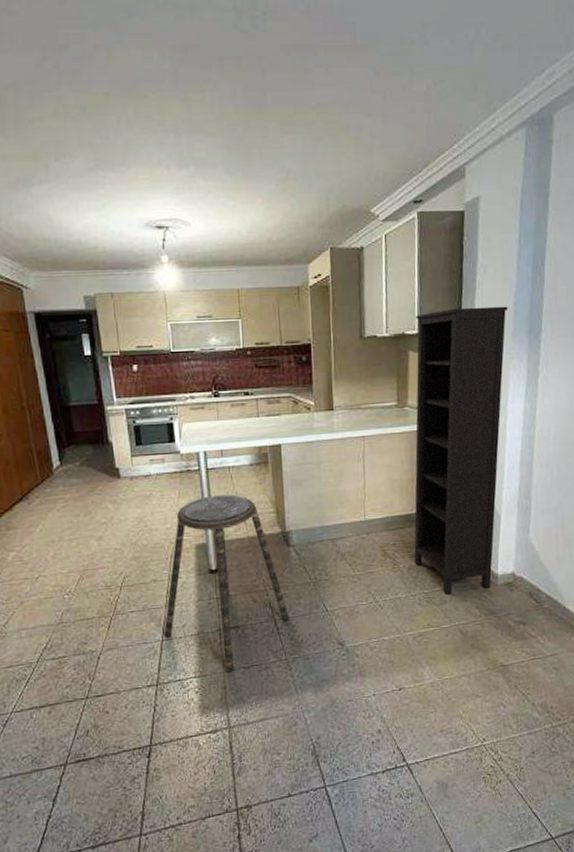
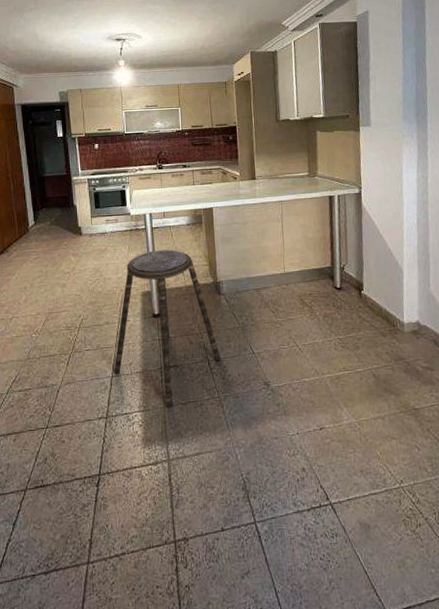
bookcase: present [414,306,508,596] -> none [321,94,399,342]

